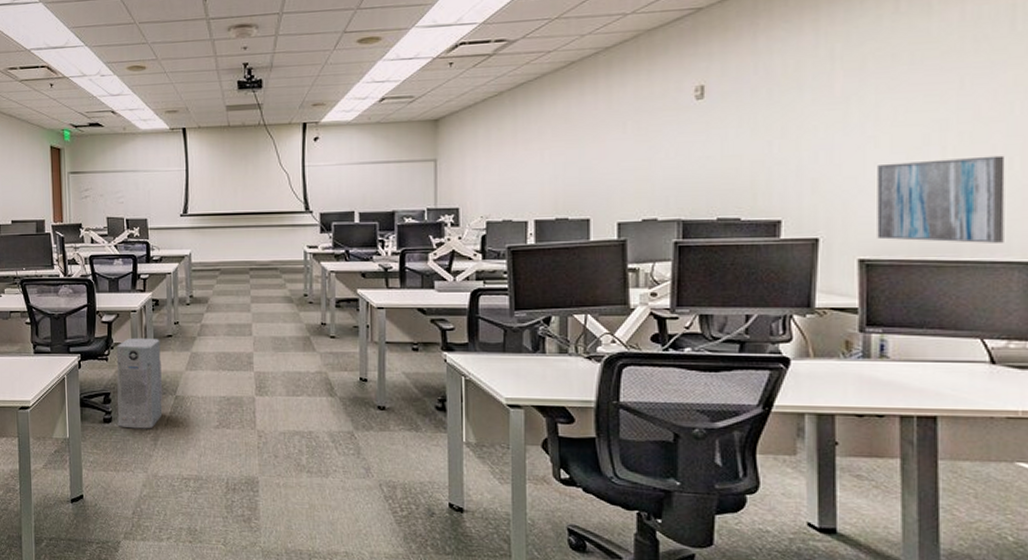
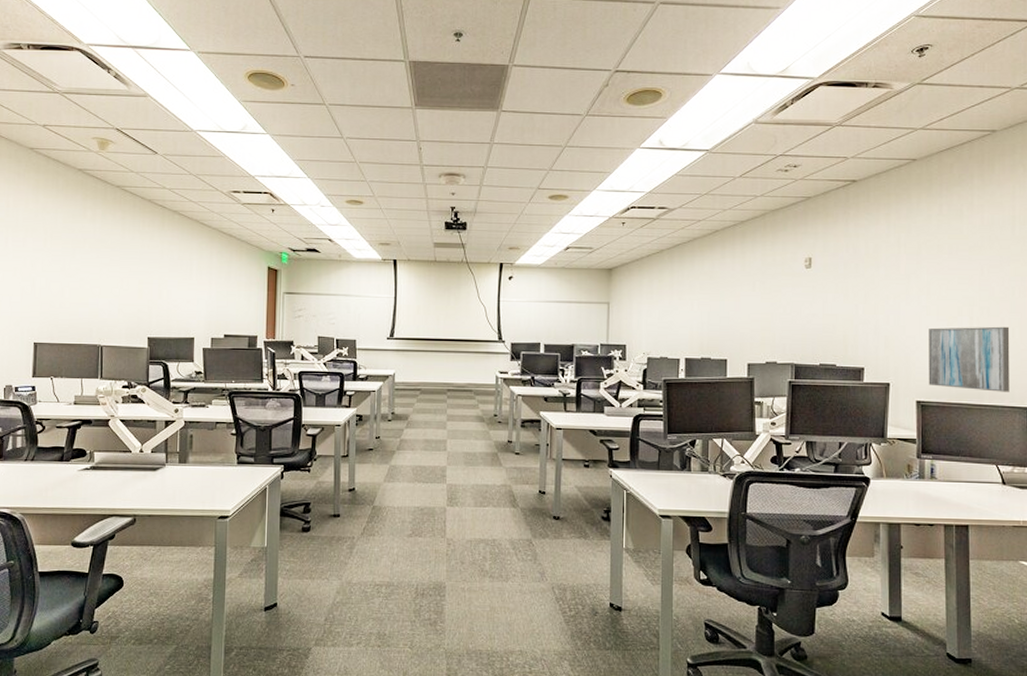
air purifier: present [116,337,163,429] -> none [316,450,362,538]

